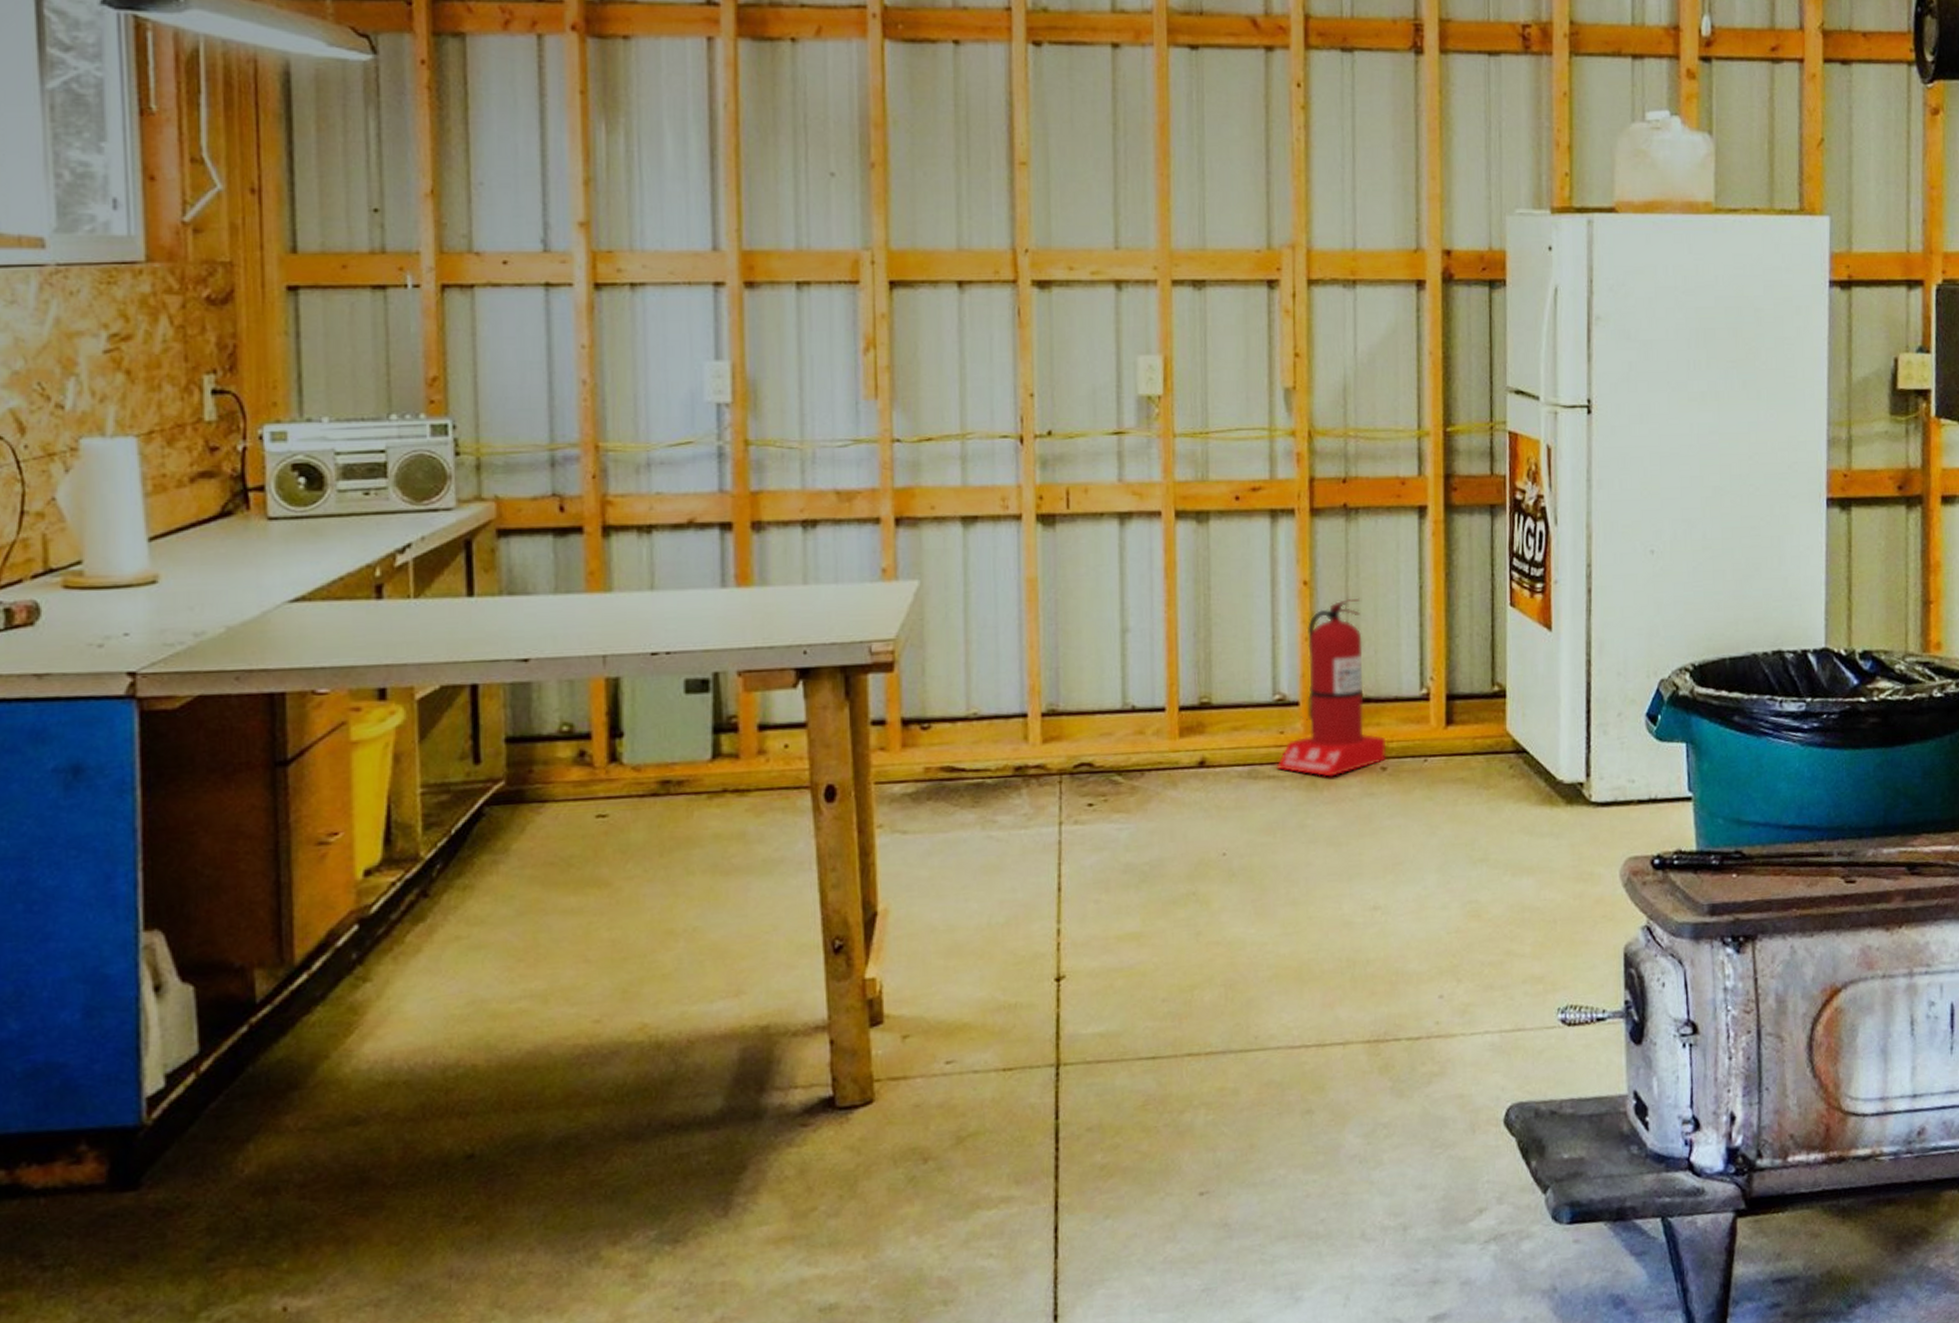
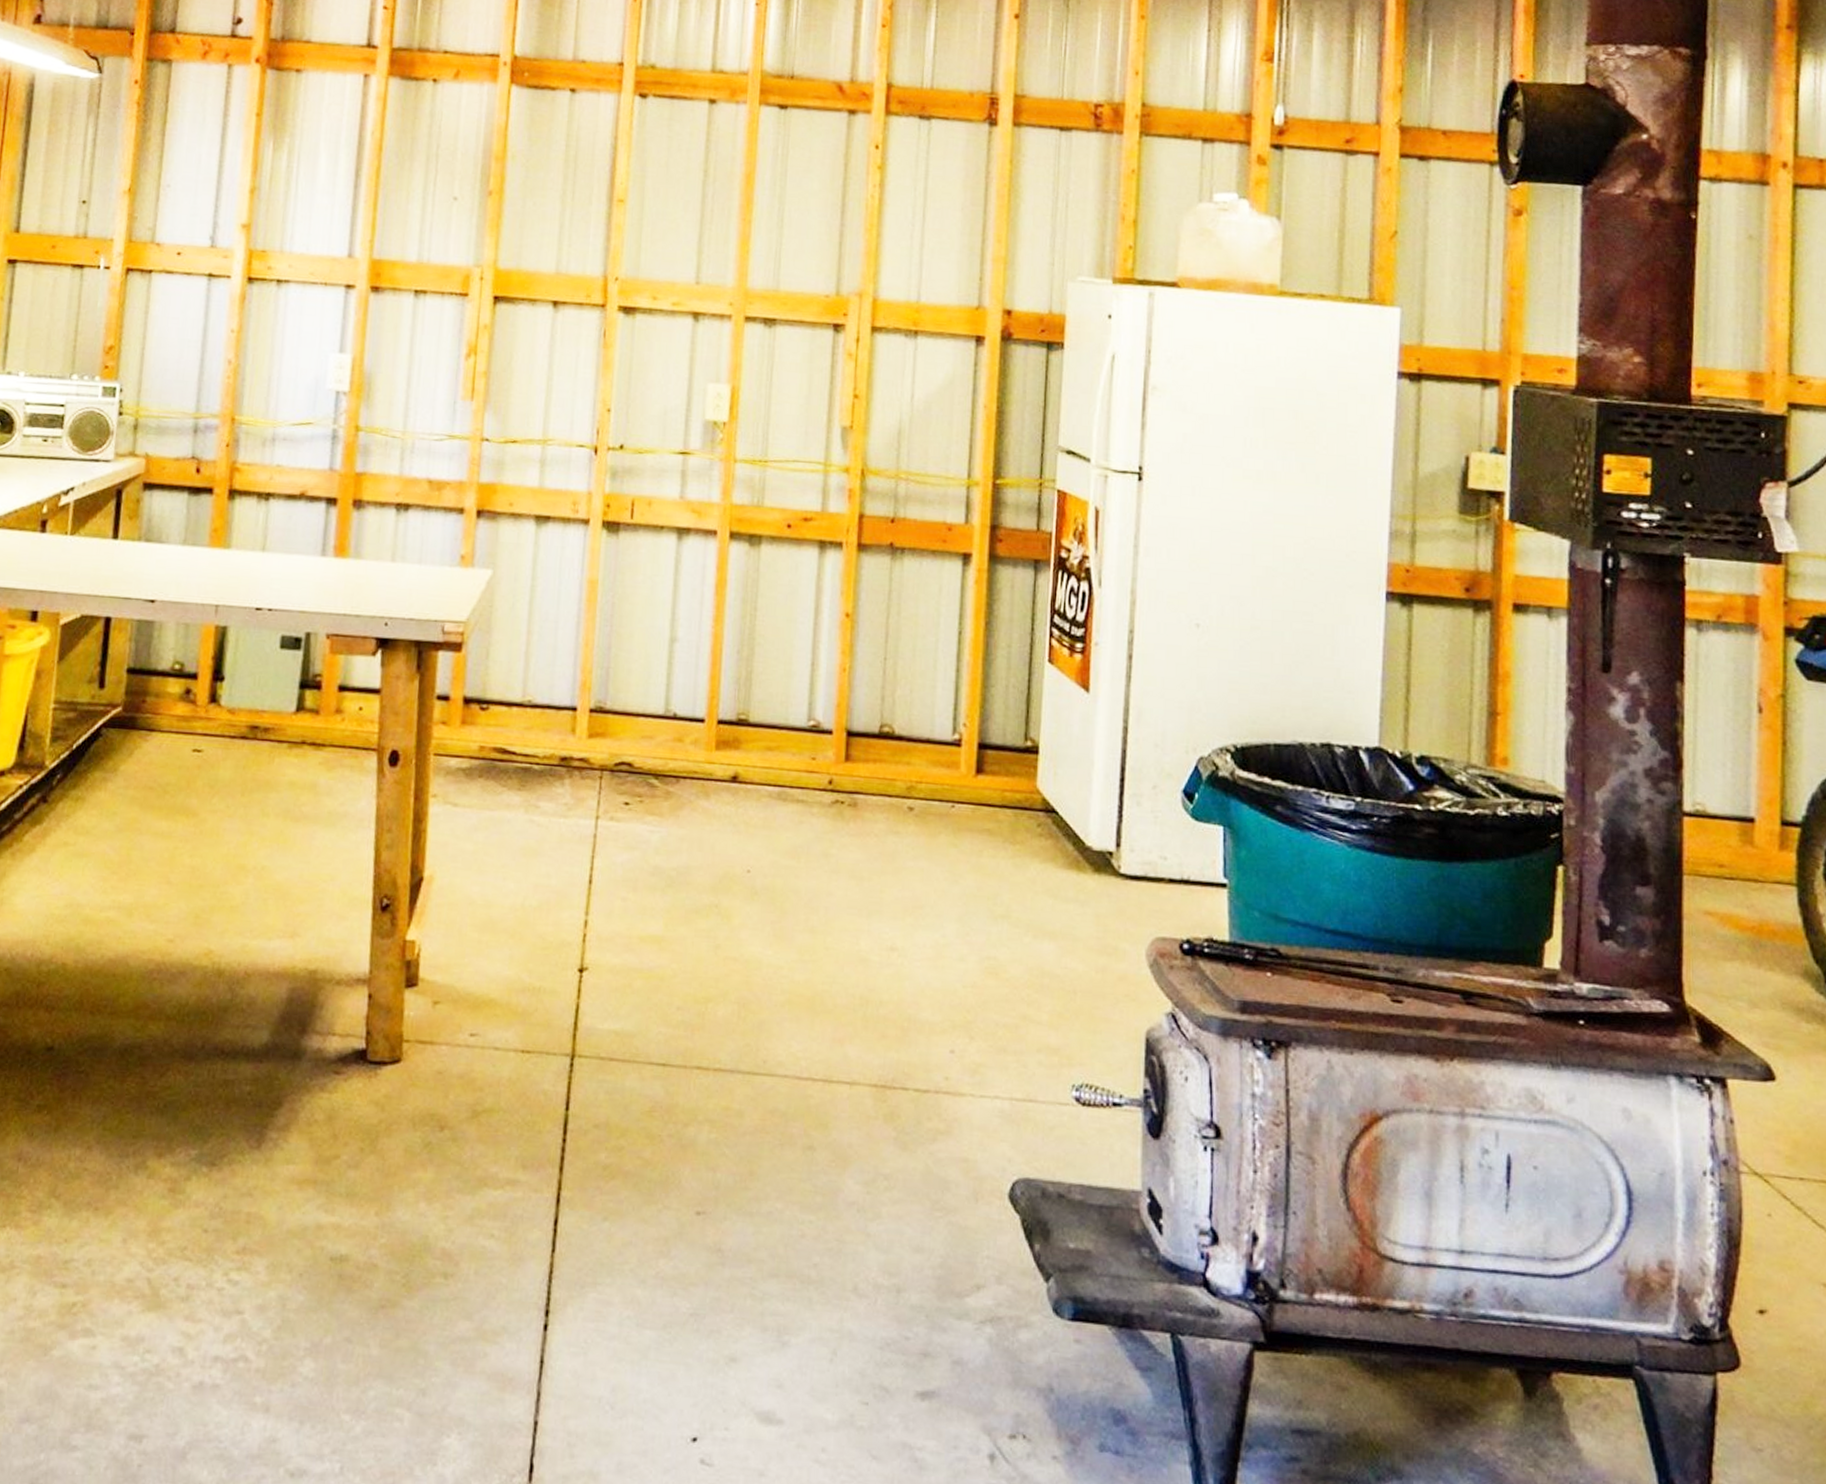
fire extinguisher: present [1276,597,1387,777] -> none [805,635,916,810]

